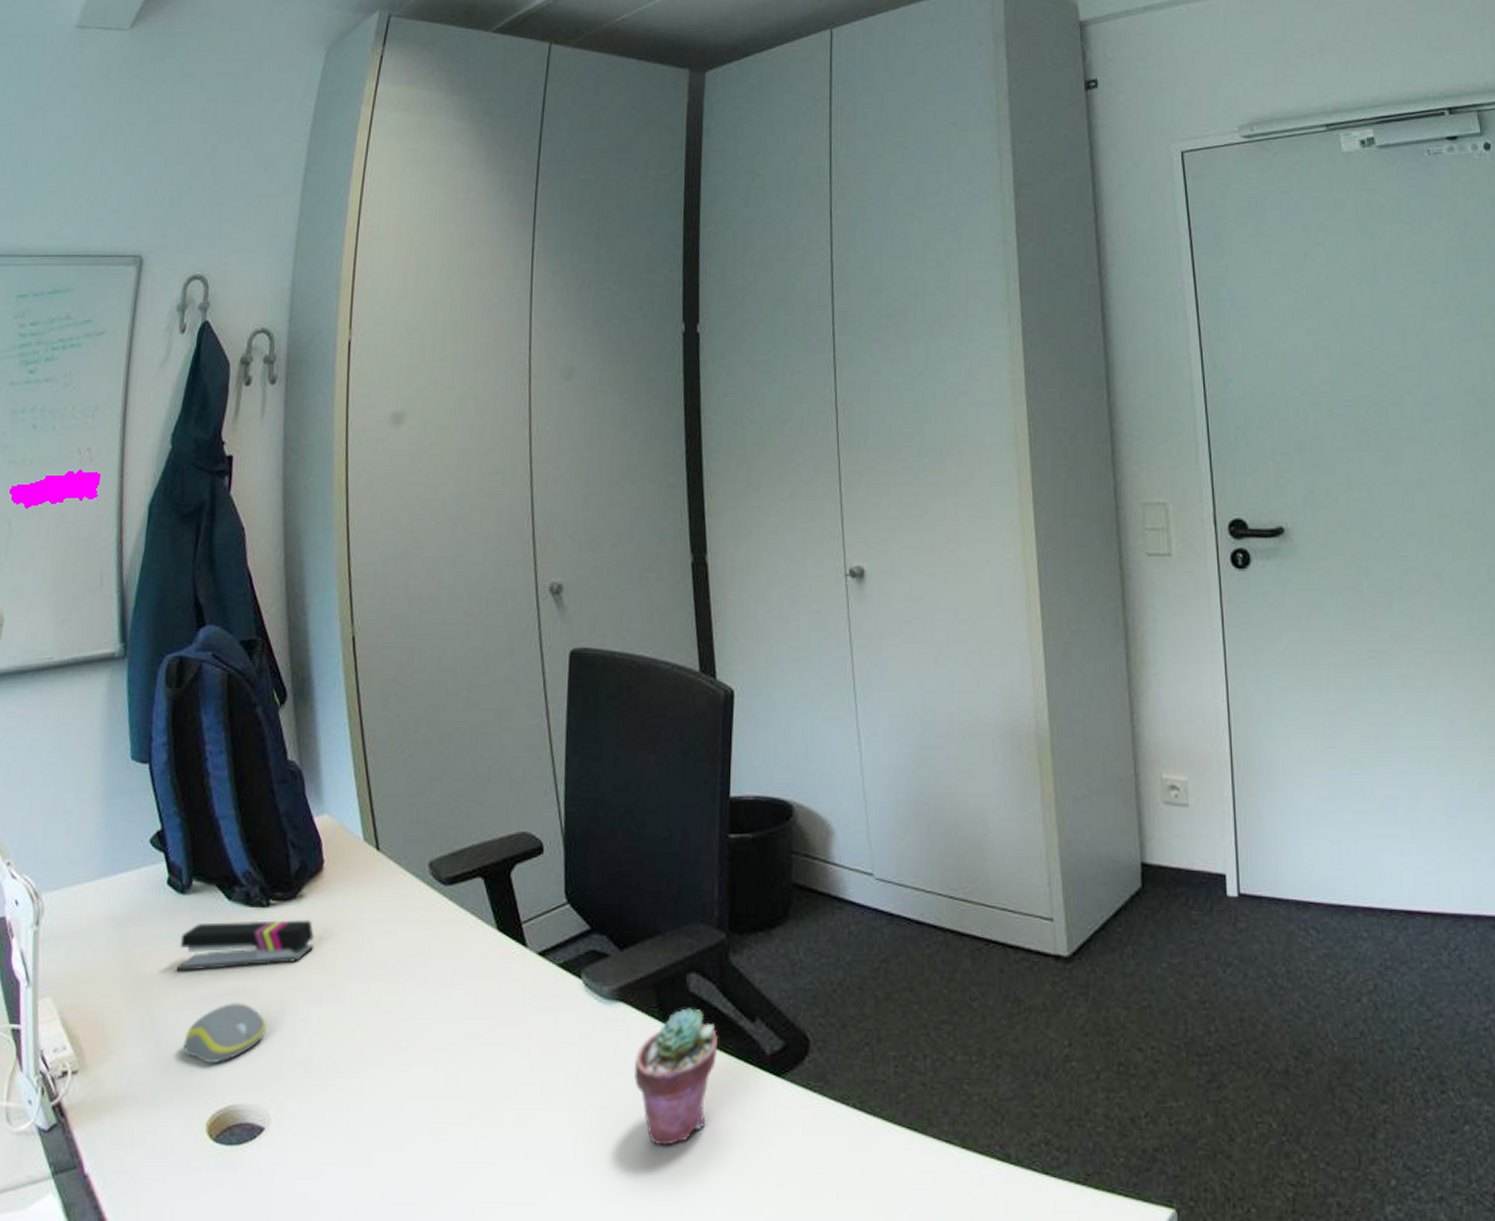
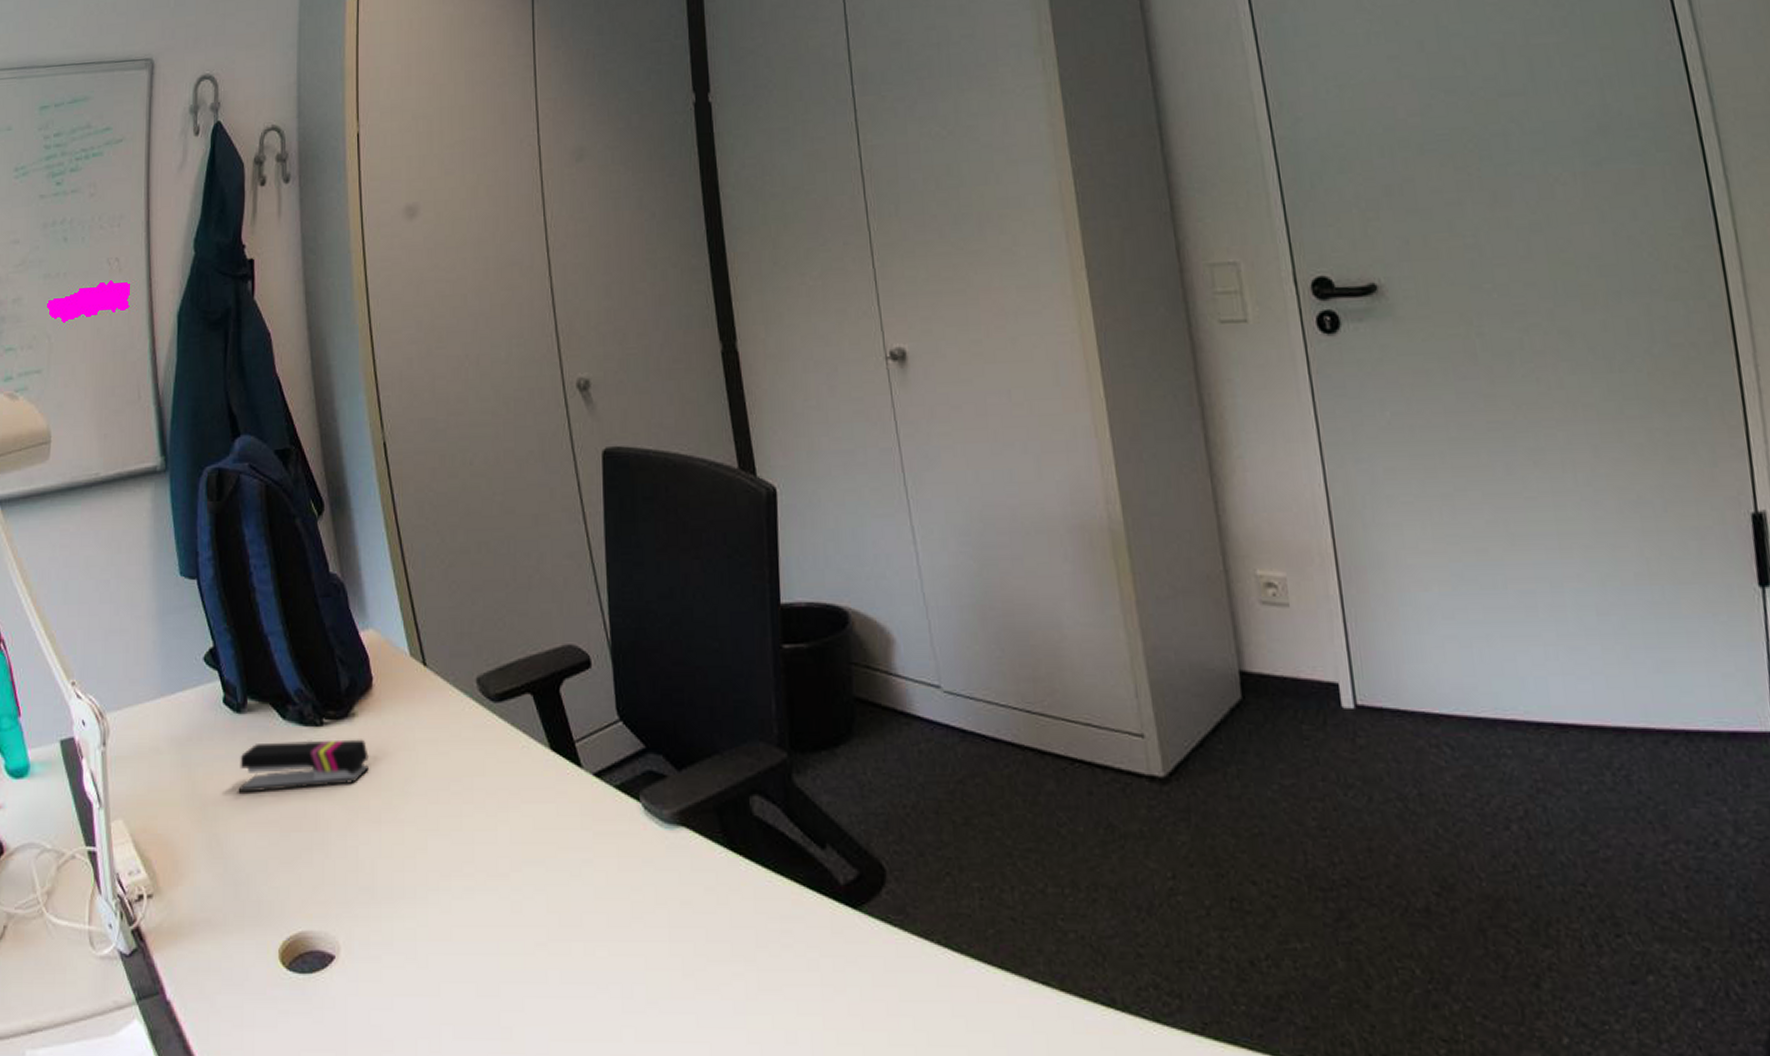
computer mouse: present [183,1003,268,1065] -> none [251,826,330,890]
potted succulent: present [633,1008,719,1146] -> none [701,833,789,983]

